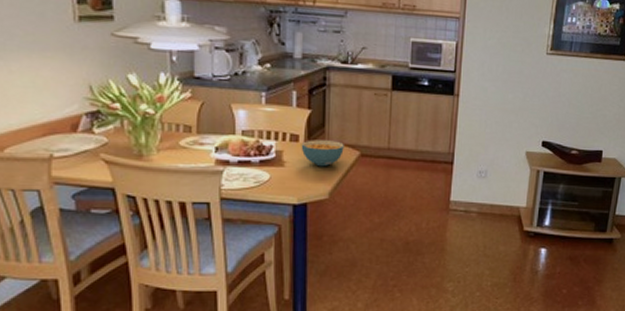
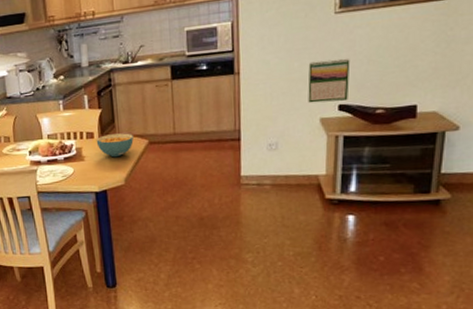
calendar: none [517,96,555,137] -> present [308,58,350,104]

